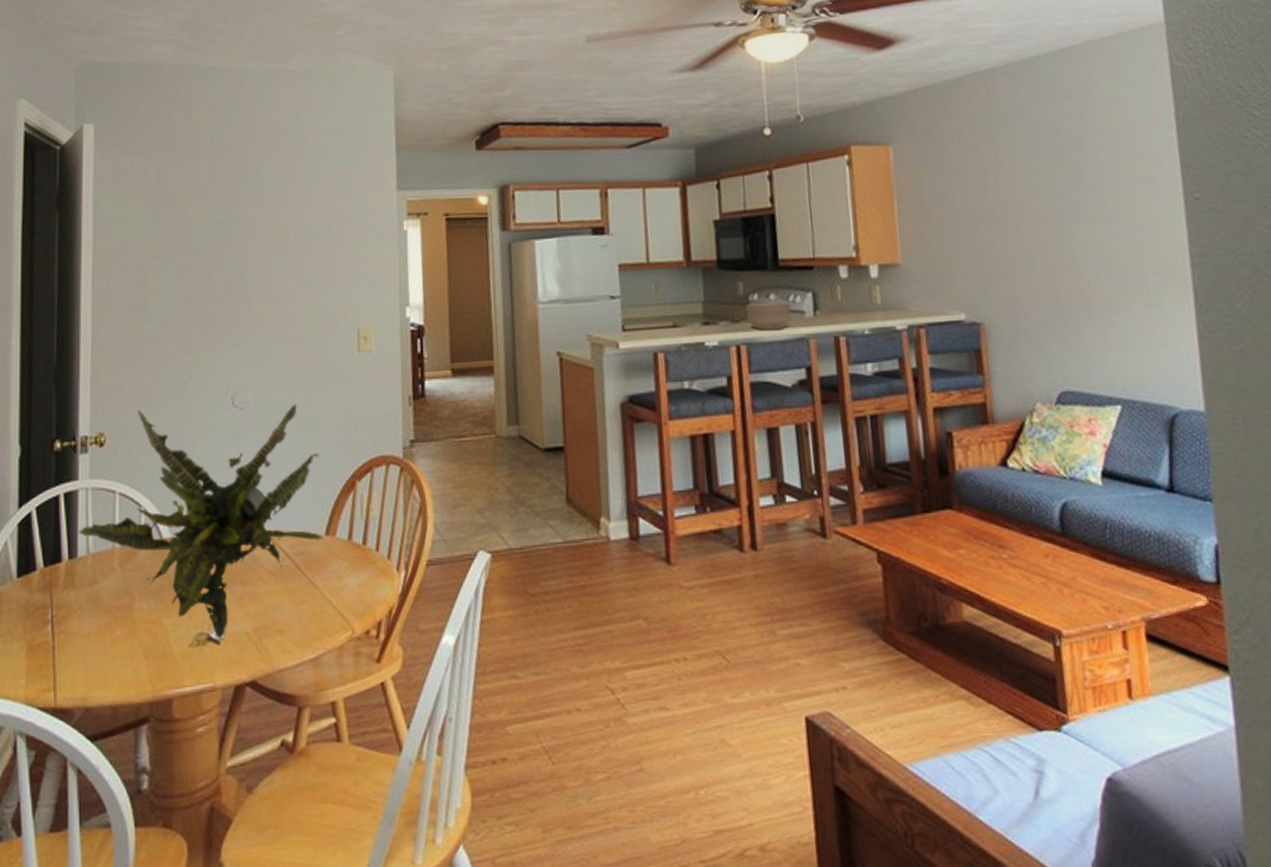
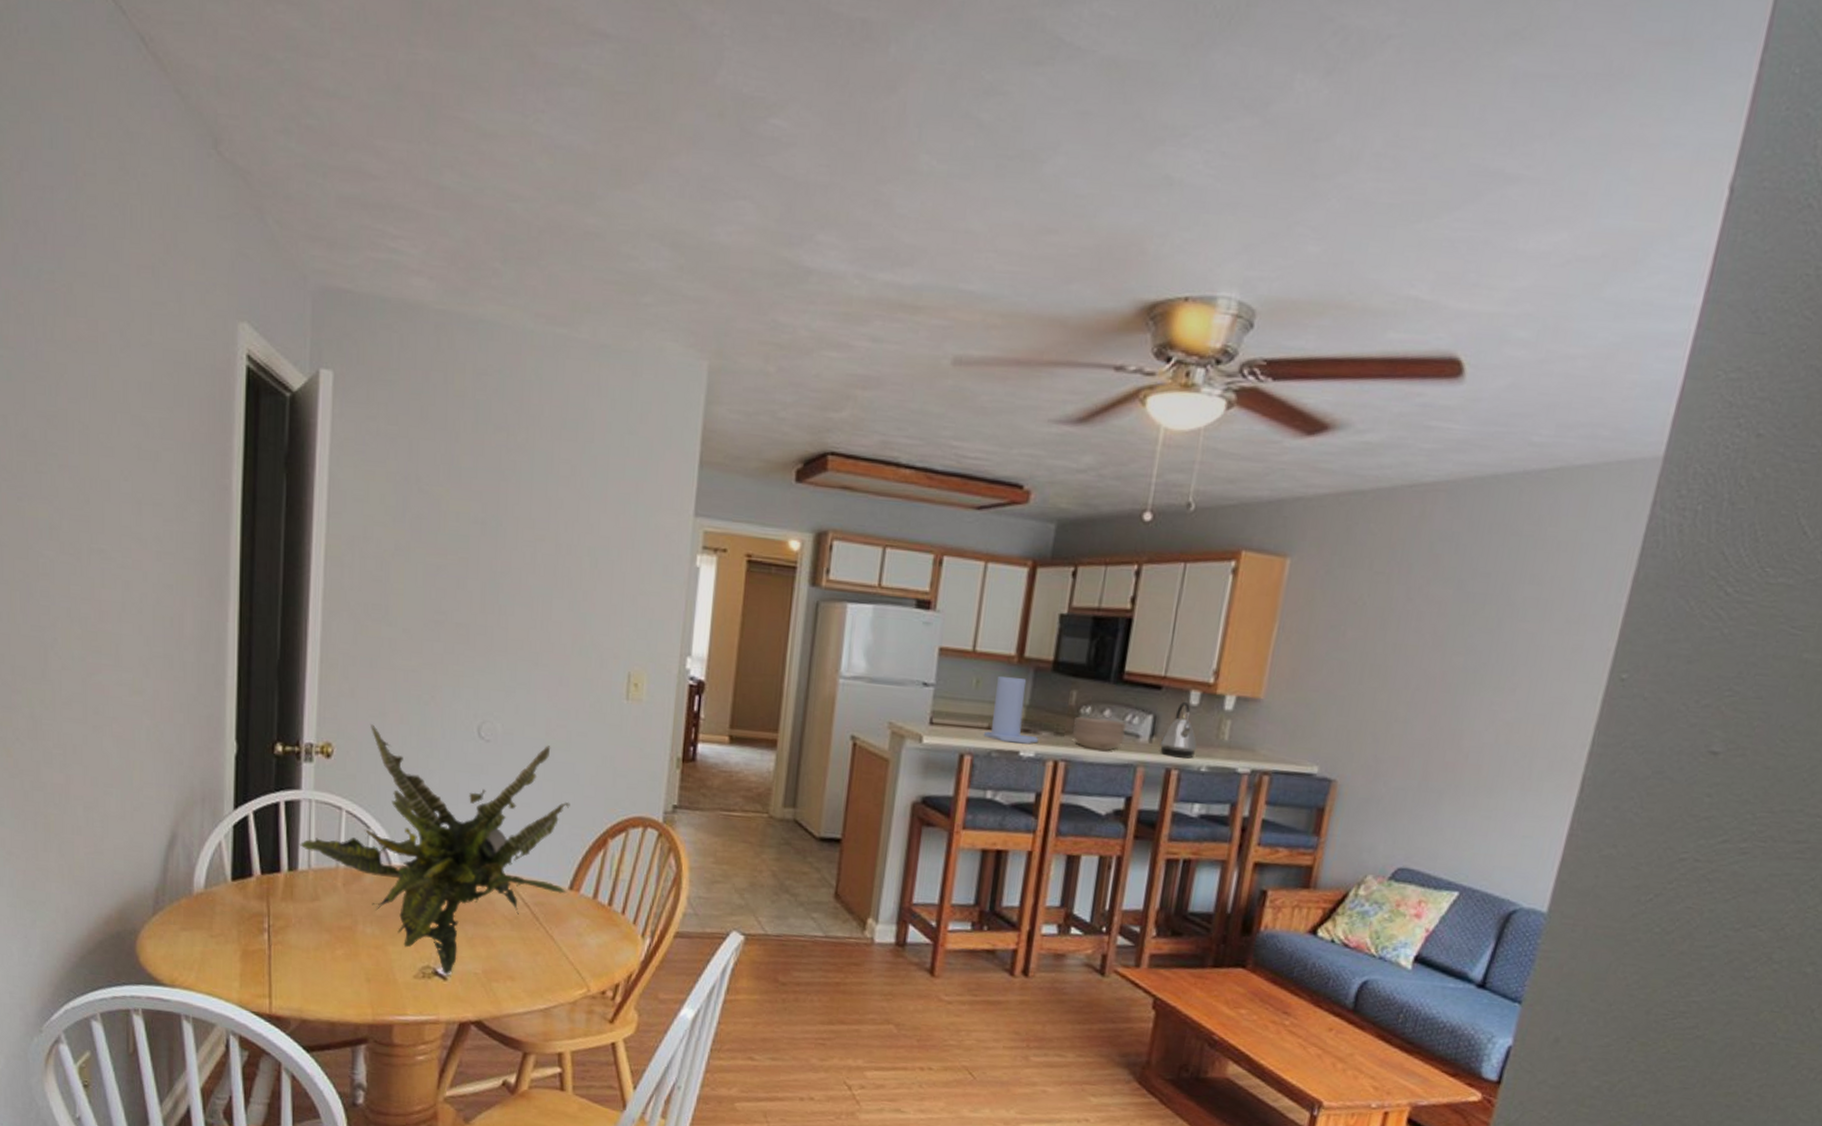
paper towel: none [670,278,719,336] -> present [983,675,1039,744]
kettle: none [823,276,856,326] -> present [1159,701,1197,759]

